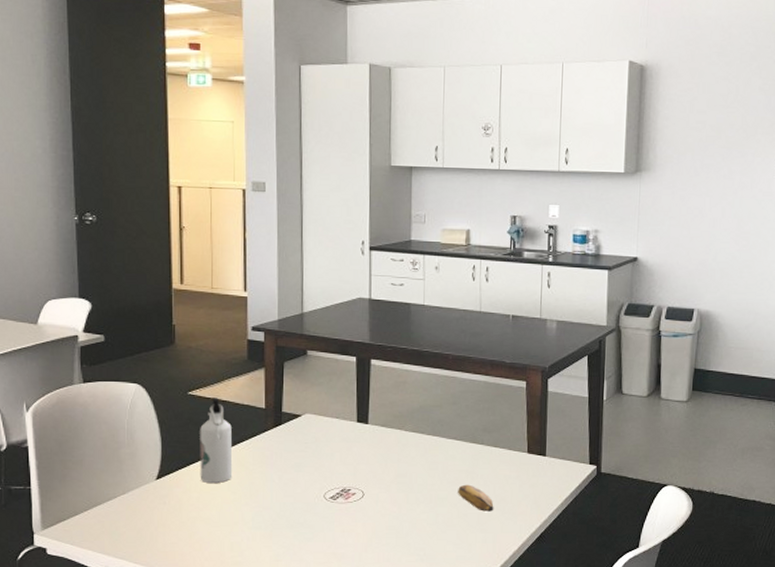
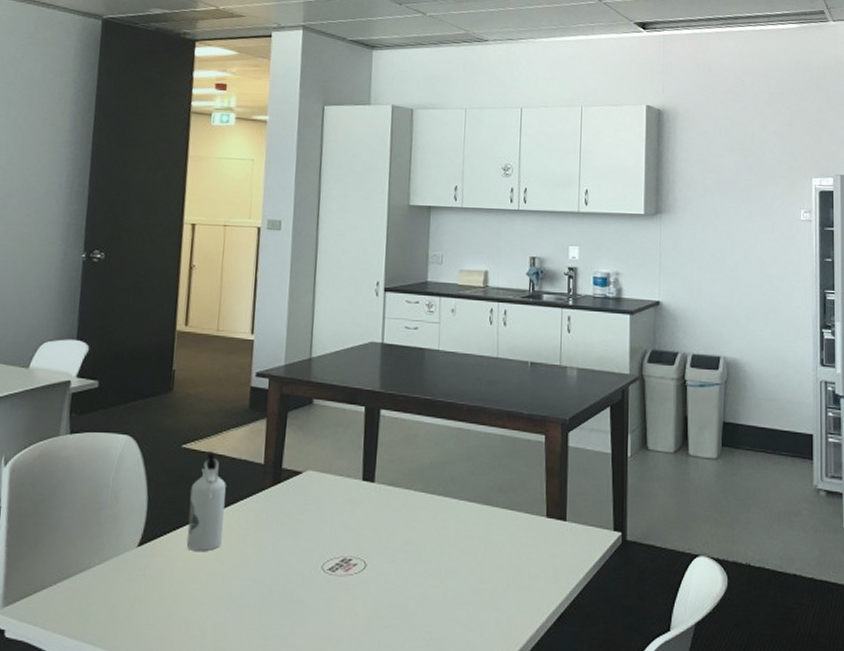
banana: present [458,484,494,512] -> none [470,554,509,587]

